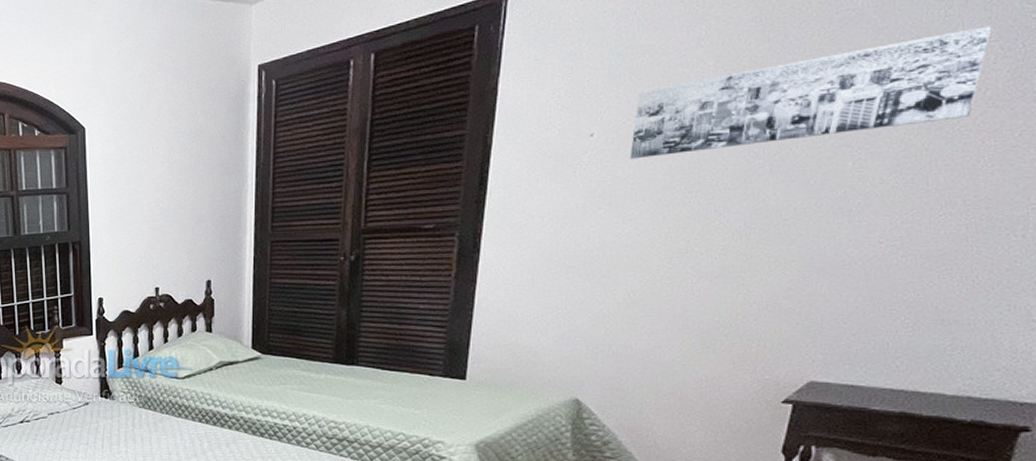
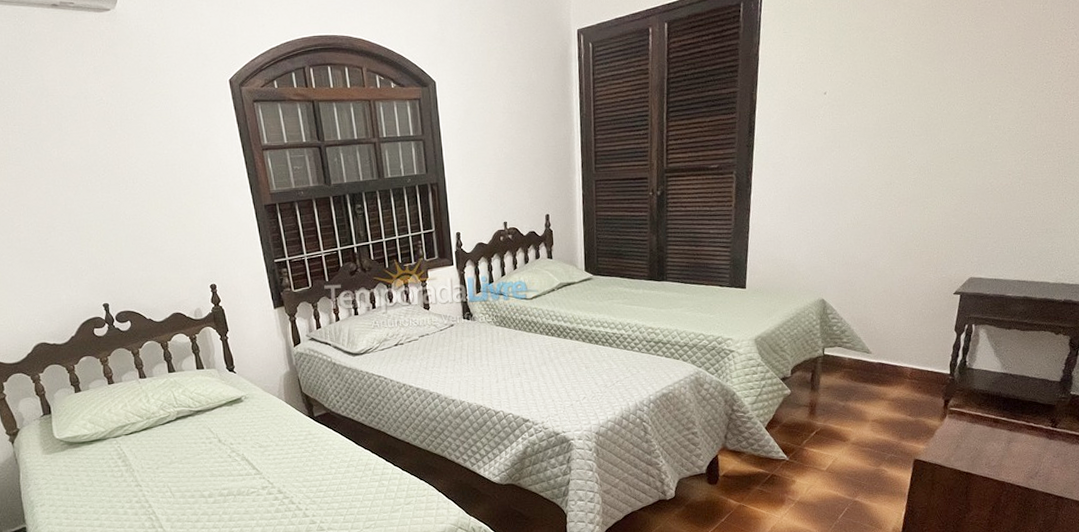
wall art: present [629,26,992,160] -> none [851,17,1070,113]

